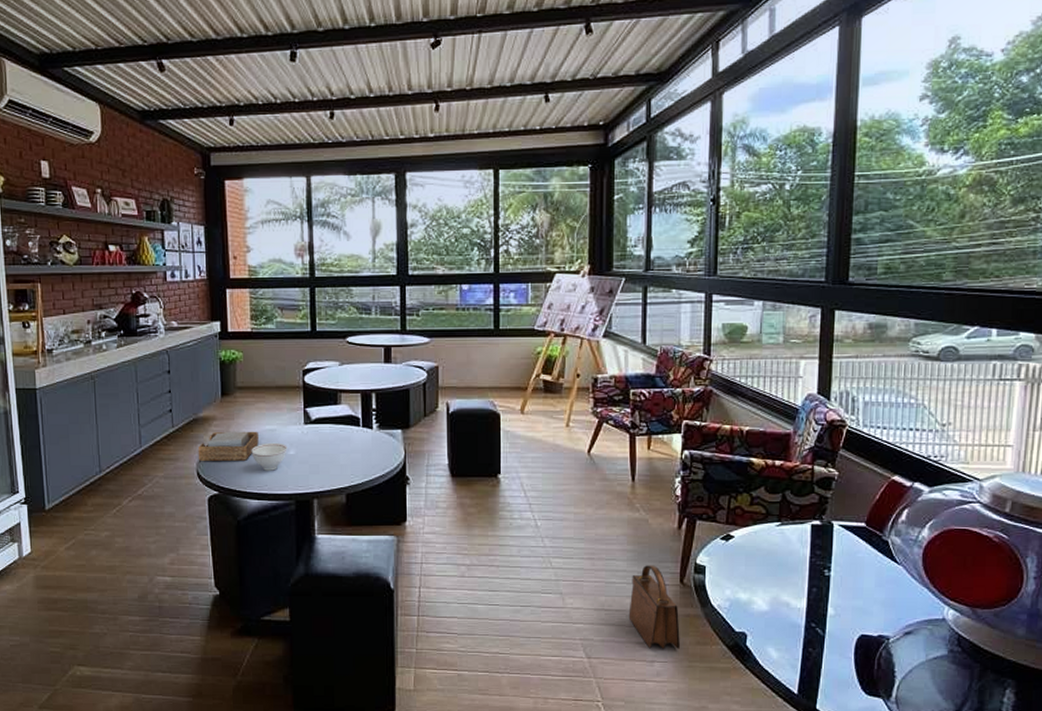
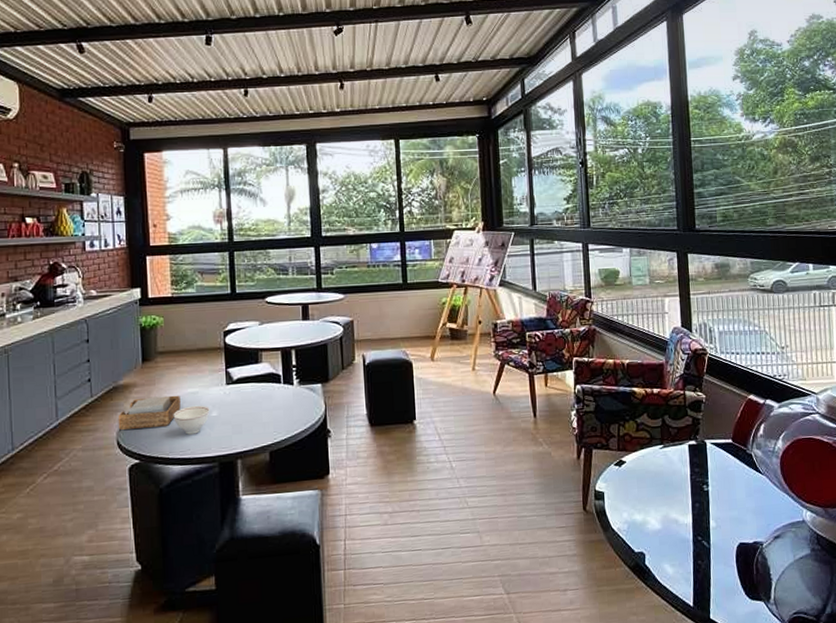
handbag: present [628,565,680,649] -> none [540,495,588,578]

